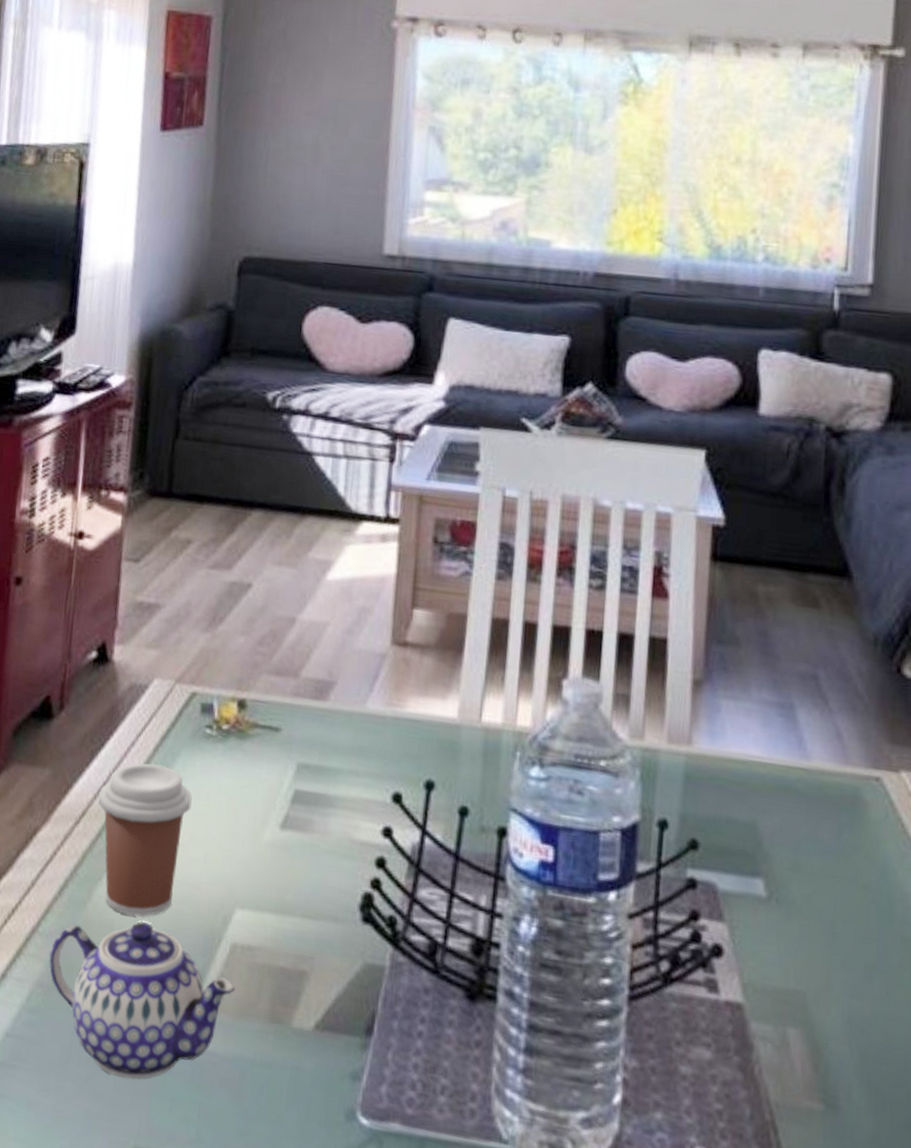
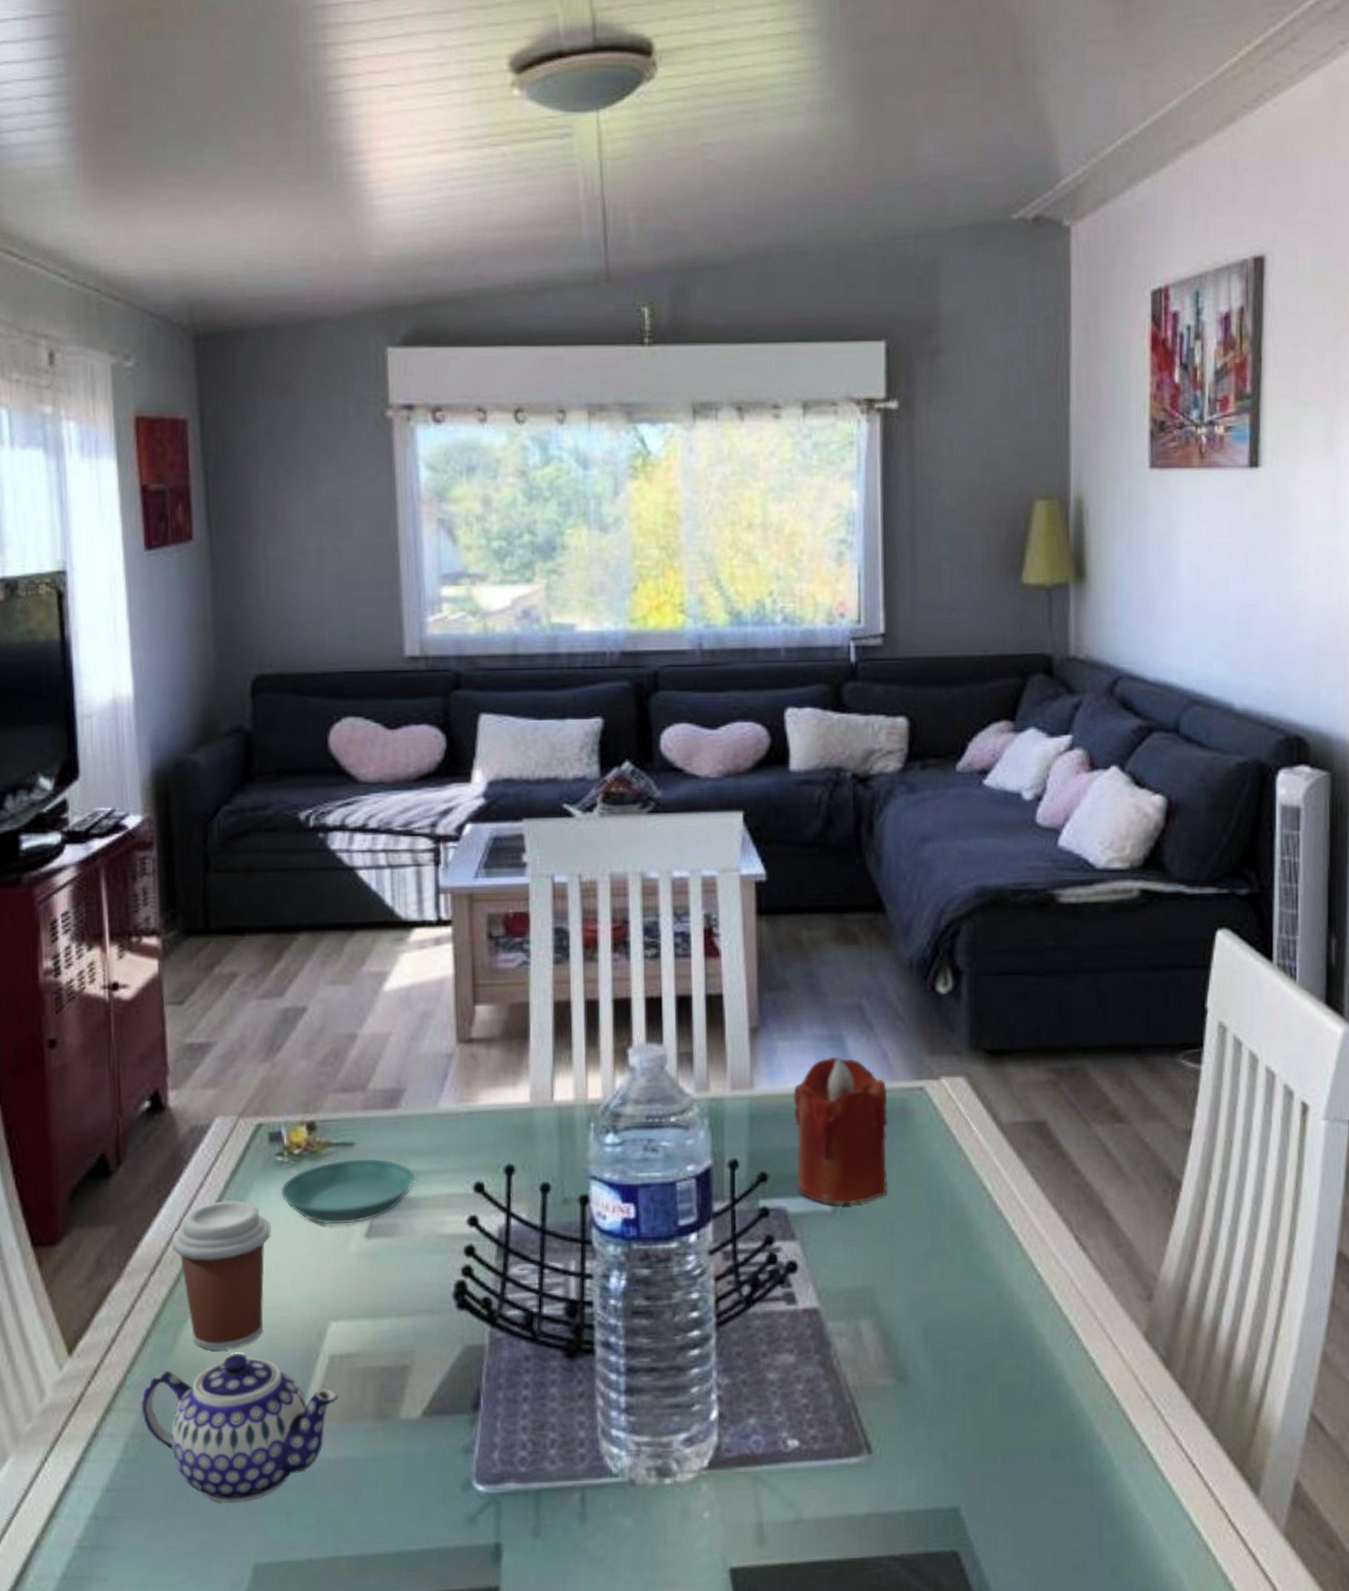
saucer: none [204,743,336,812] -> present [280,1158,416,1225]
candle: none [729,725,839,894] -> present [793,1056,888,1205]

